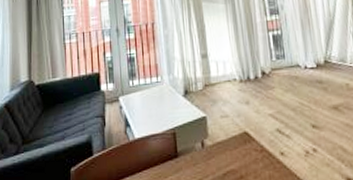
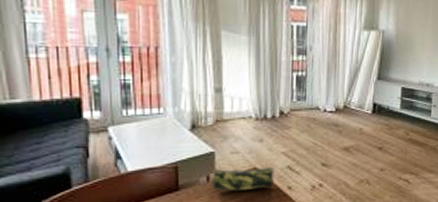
pencil case: none [205,130,266,158] -> present [211,166,274,192]

